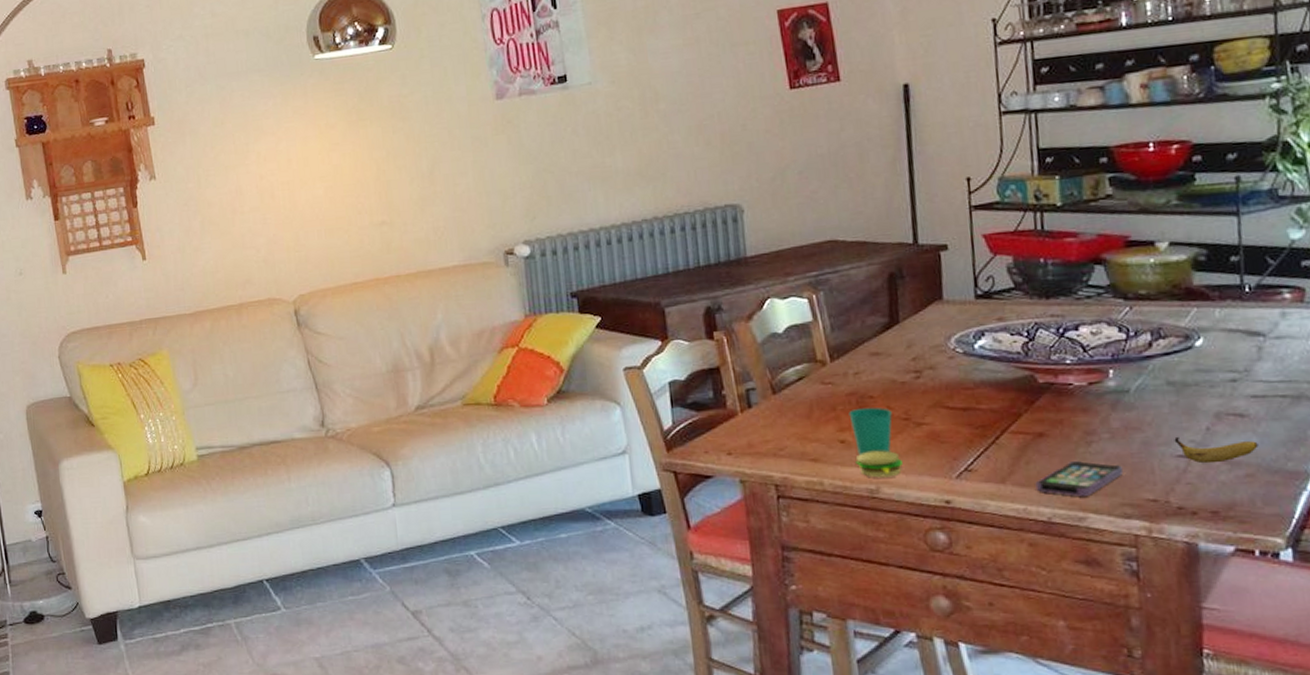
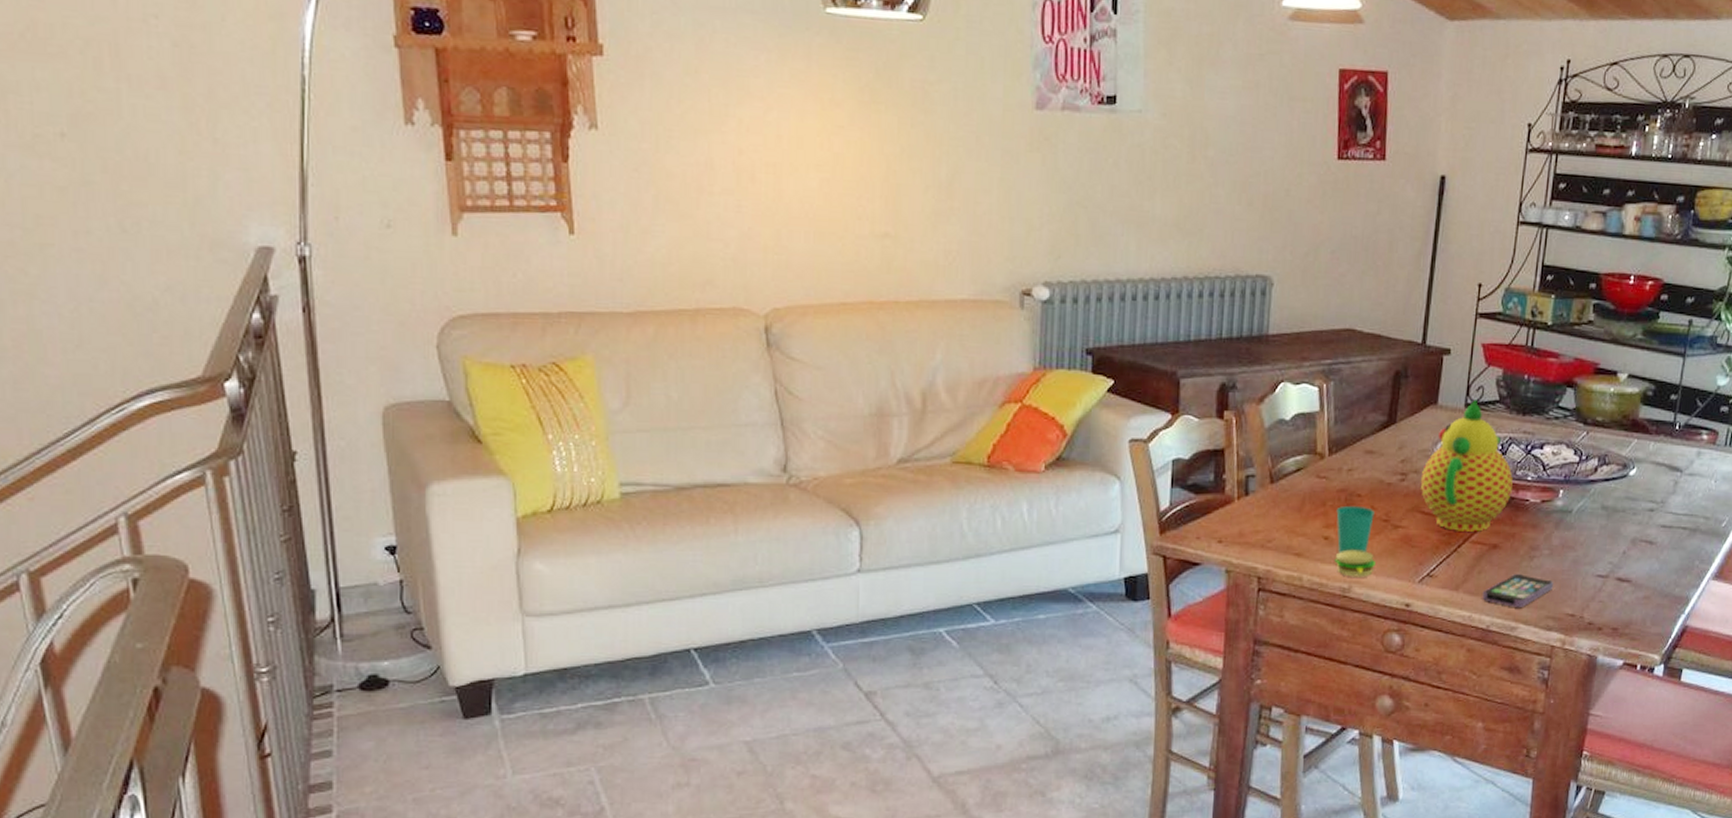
teapot: none [937,288,1050,423] -> present [1420,398,1513,532]
banana: present [1174,436,1259,464] -> none [1597,557,1658,585]

